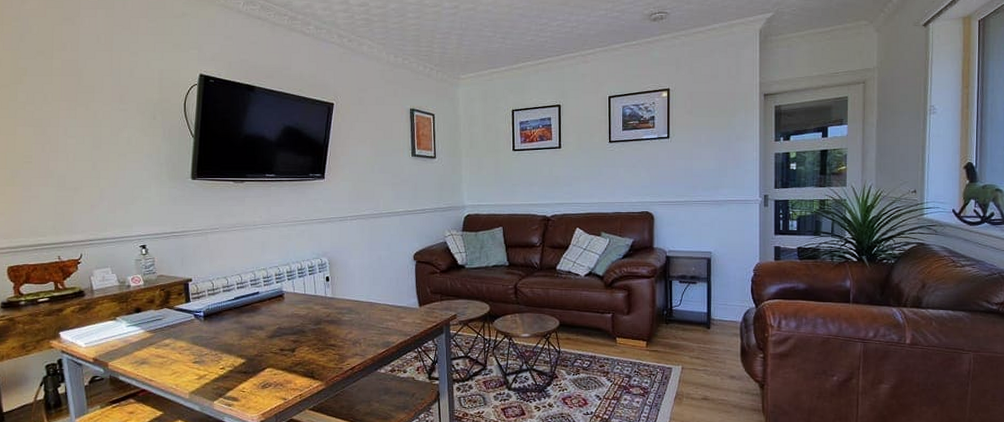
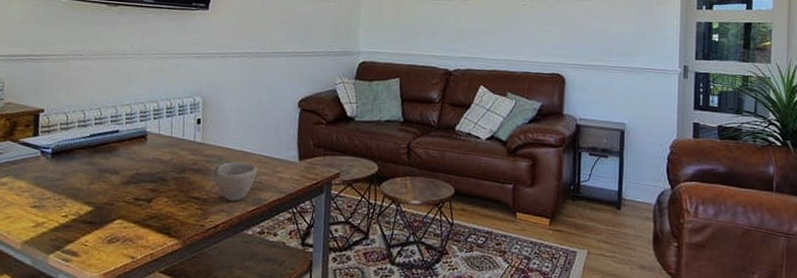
cup: none [345,312,384,345] -> present [212,162,258,201]

